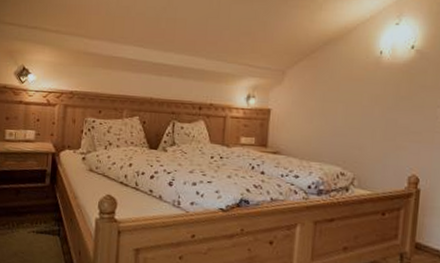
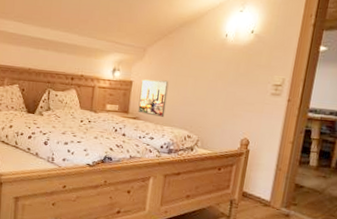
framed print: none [278,106,314,151] -> present [138,79,169,117]

